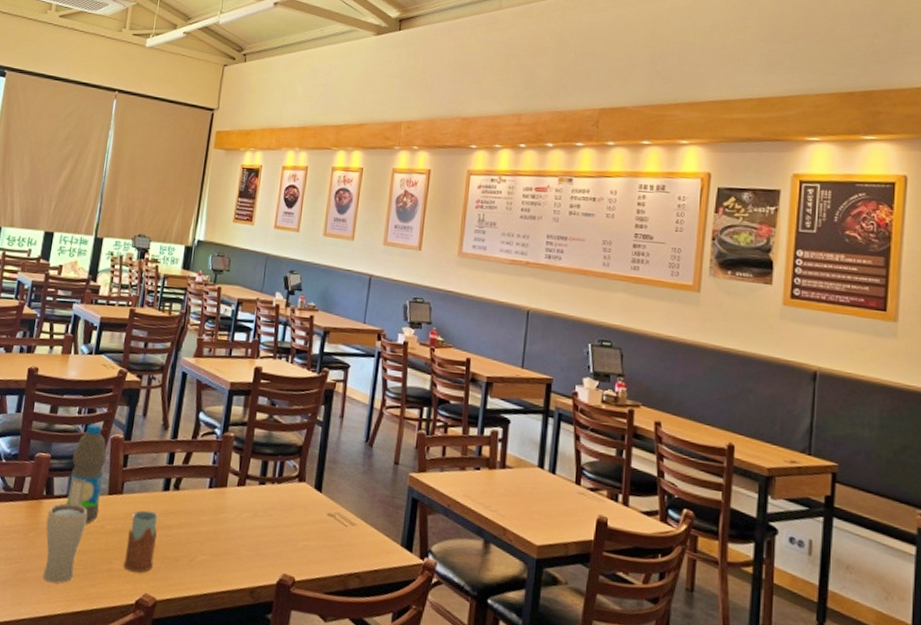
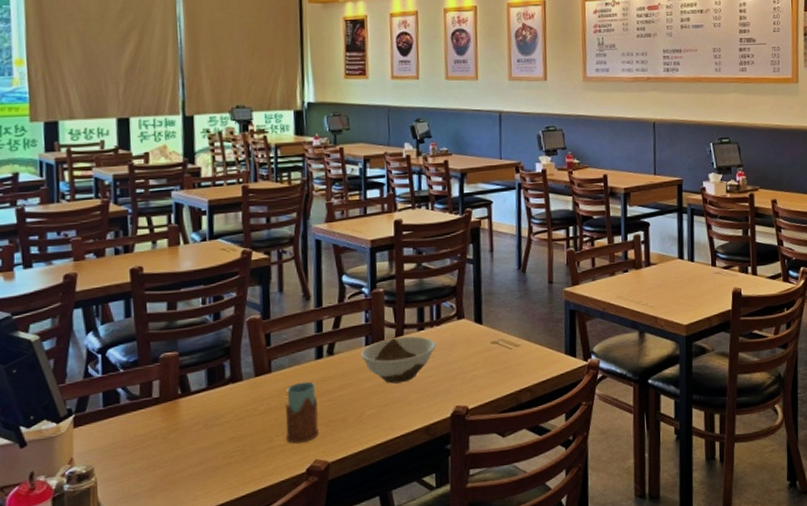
drinking glass: present [43,503,88,583] -> none [187,394,236,476]
water bottle: present [66,423,107,523] -> none [205,310,248,410]
bowl: none [202,485,275,536] -> present [360,336,437,384]

